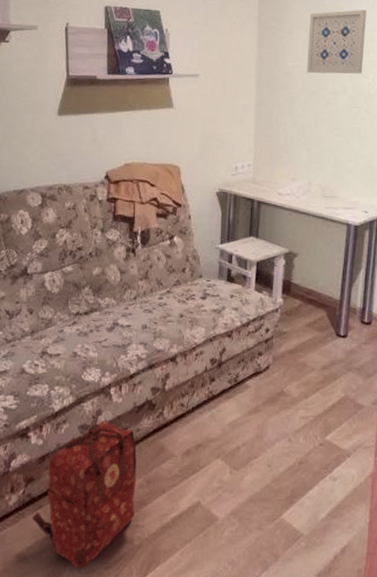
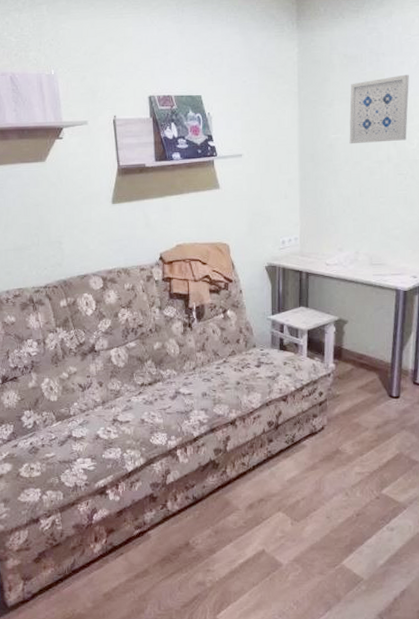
backpack: present [32,419,137,568] -> none [115,478,205,606]

